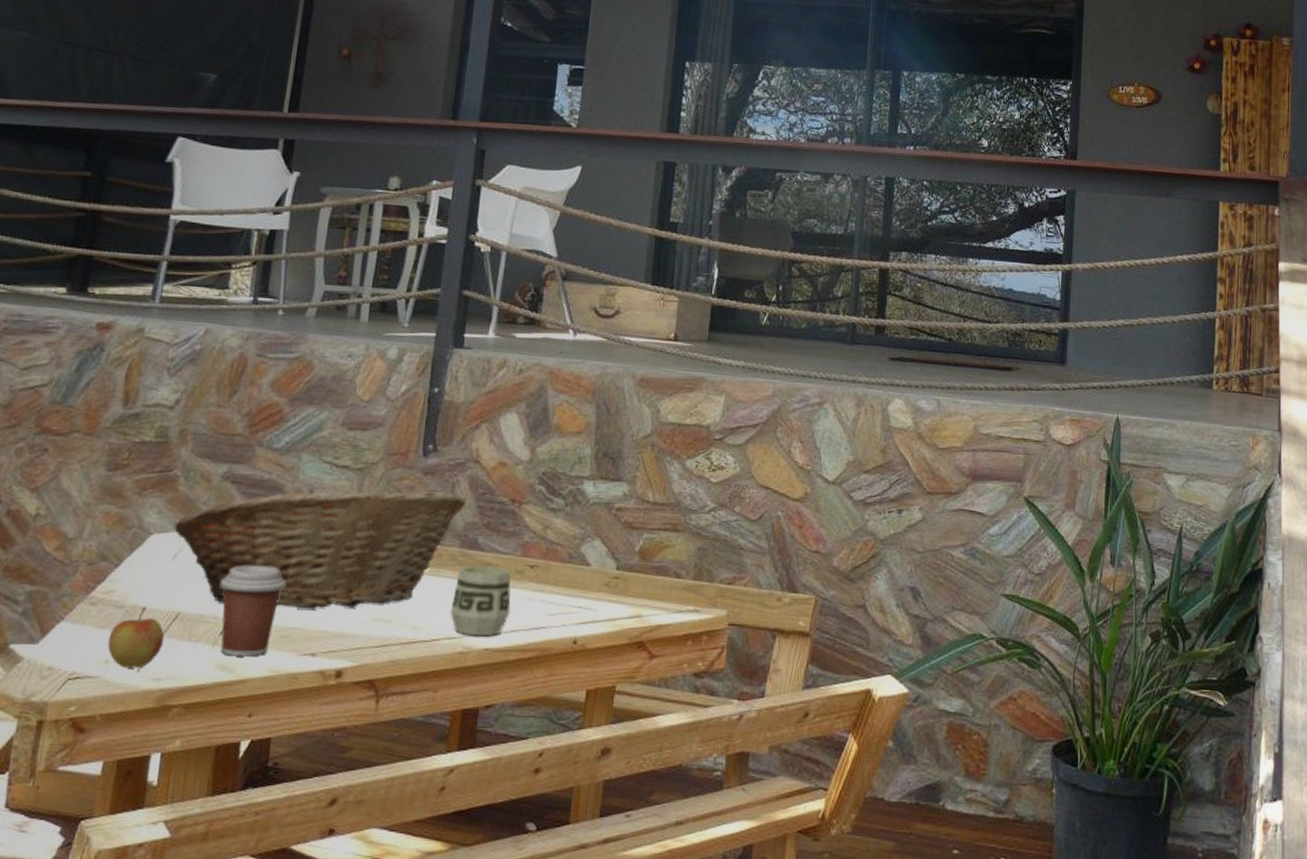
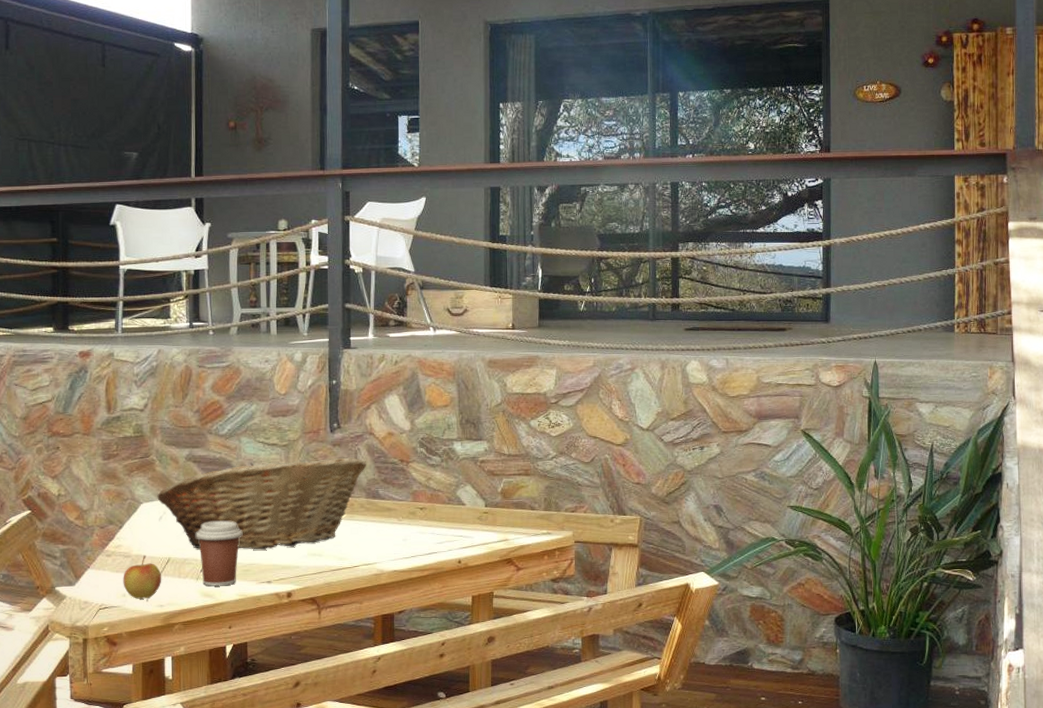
cup: present [450,565,511,637] -> none [364,510,409,562]

